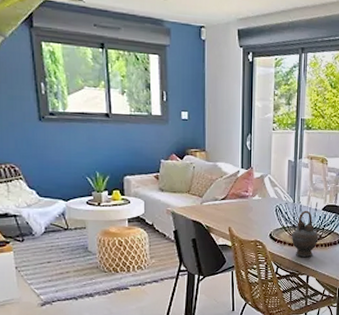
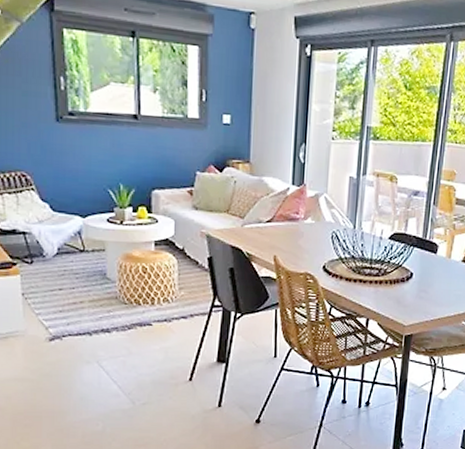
teapot: present [292,210,320,257] -> none [350,238,385,295]

